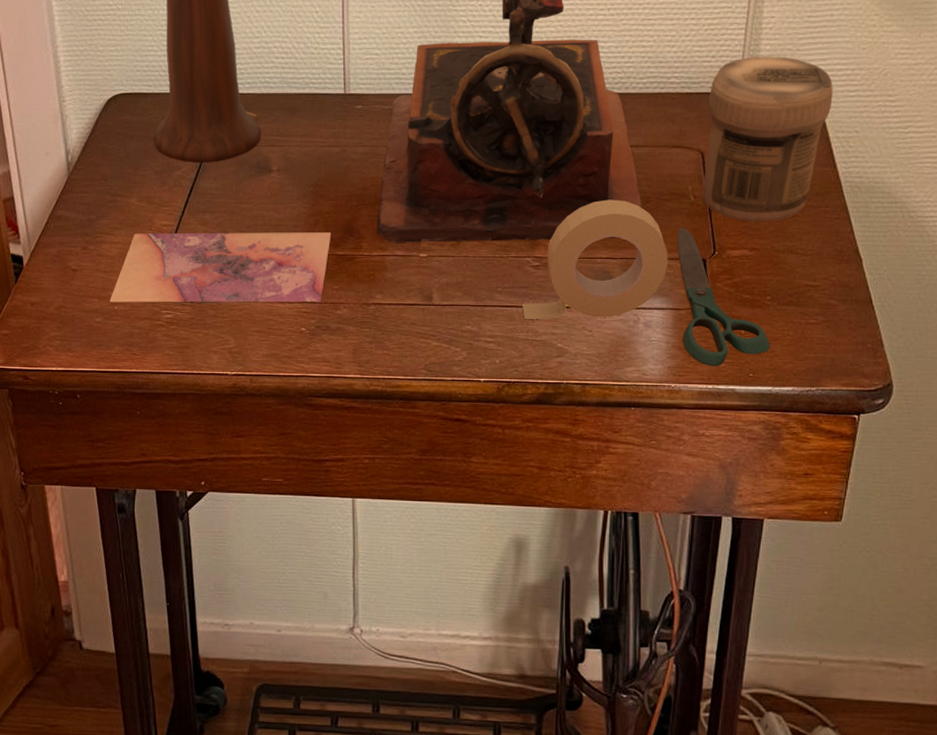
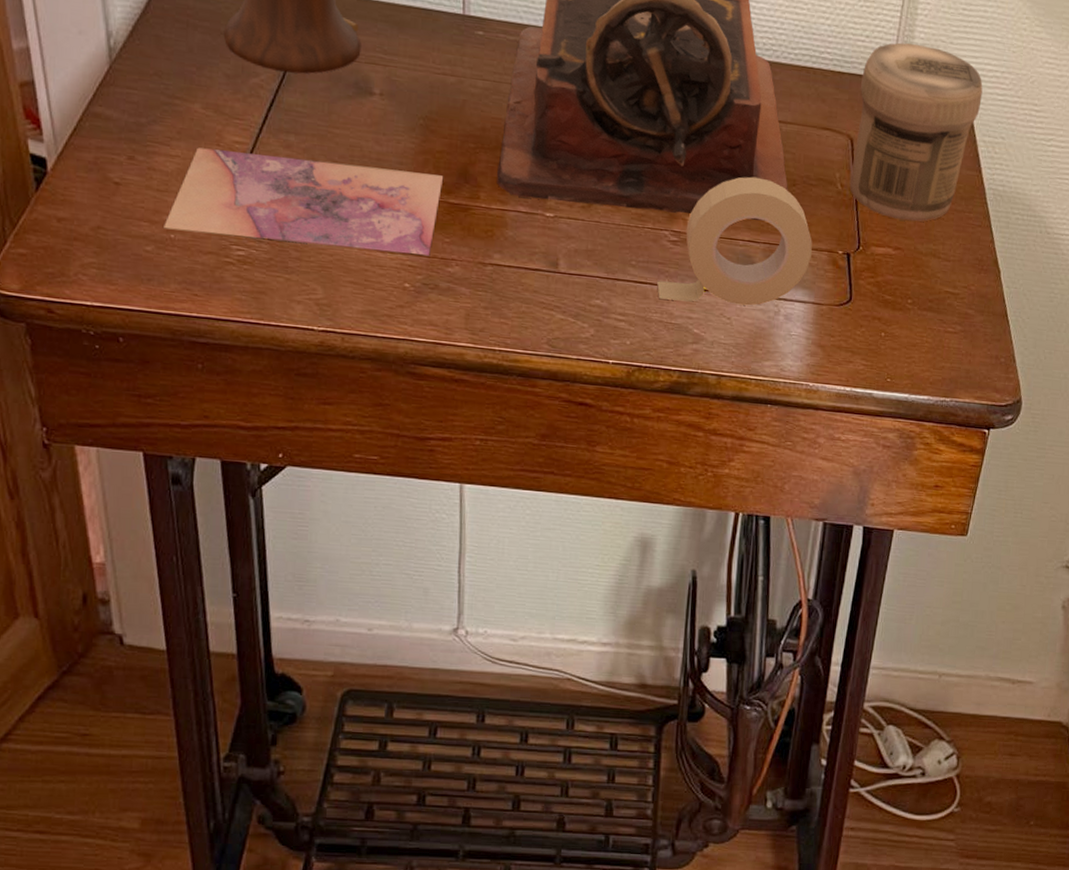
shears: present [677,227,770,367] -> none [821,216,909,369]

